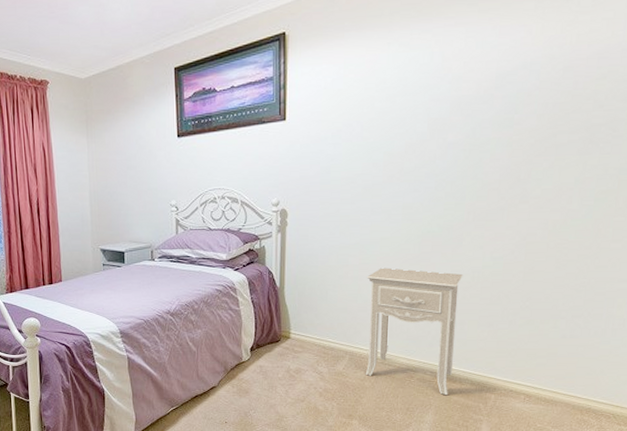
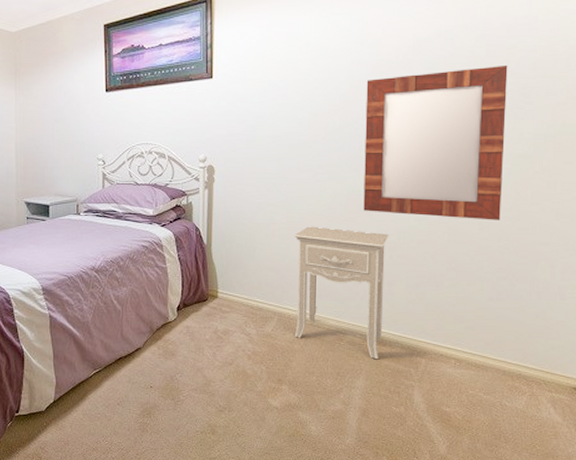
home mirror: none [438,96,596,259] -> present [363,64,508,220]

